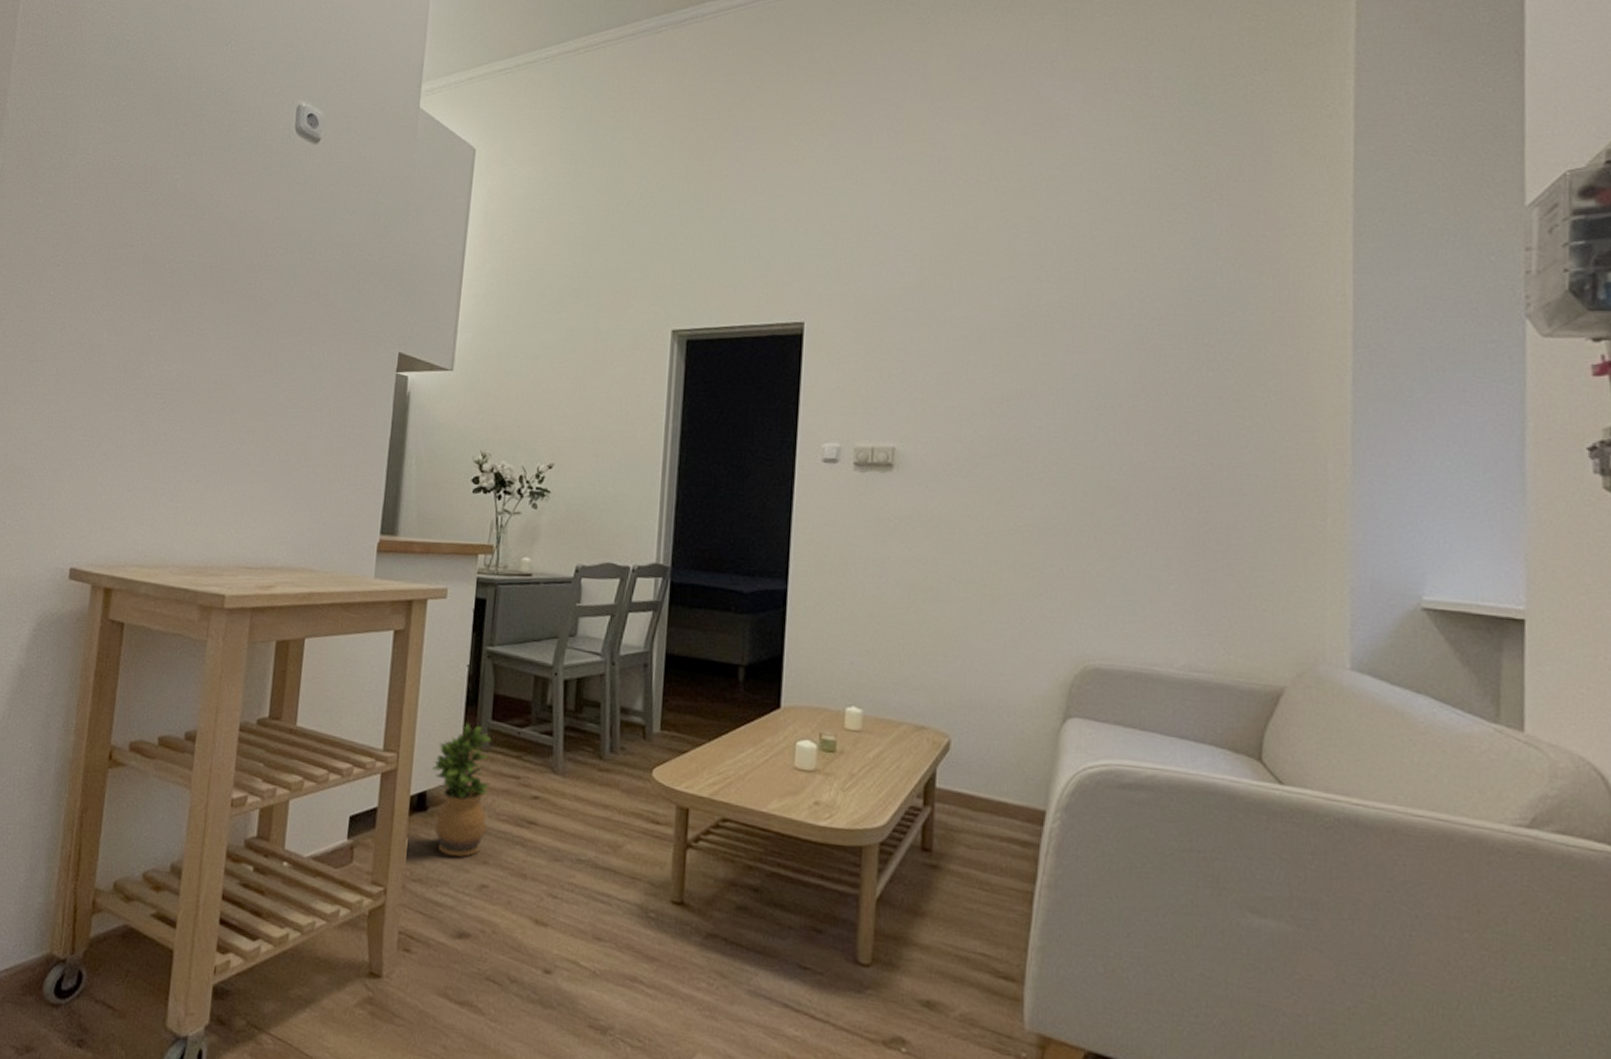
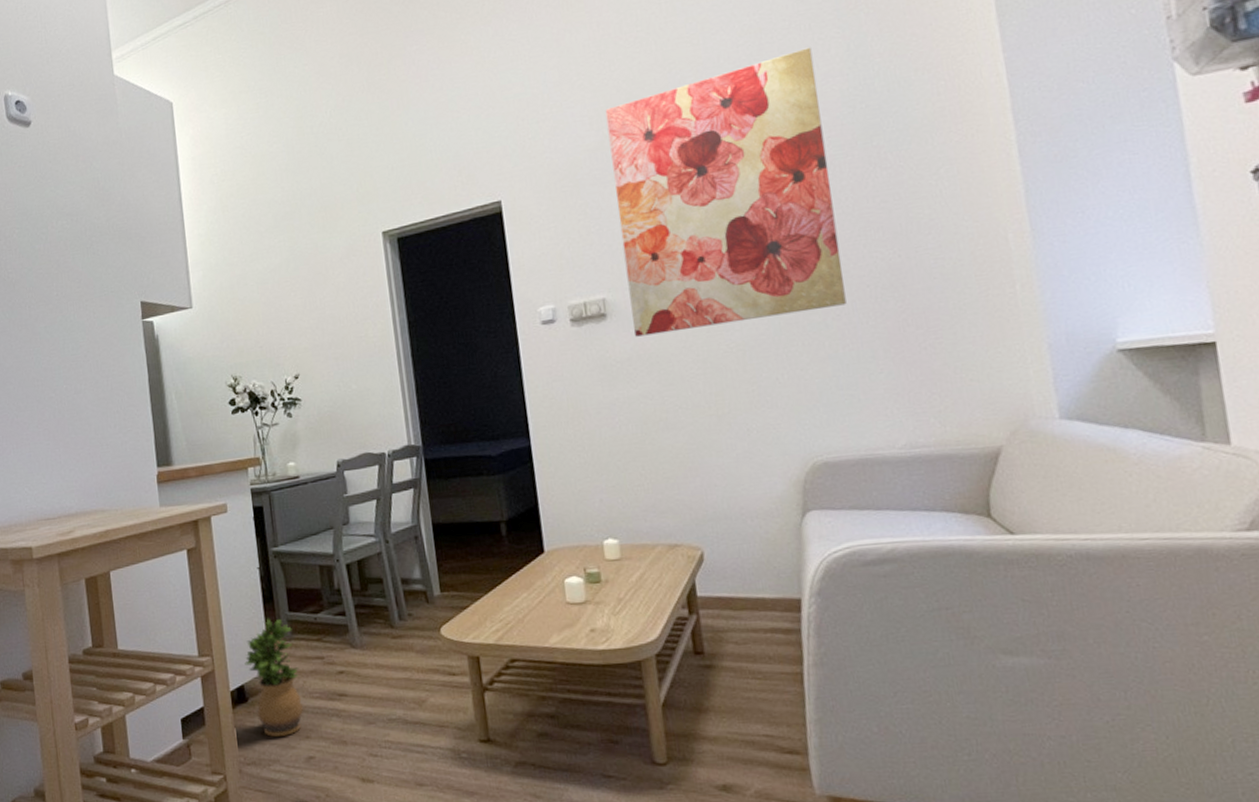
wall art: none [920,227,1156,505] -> present [605,47,847,337]

